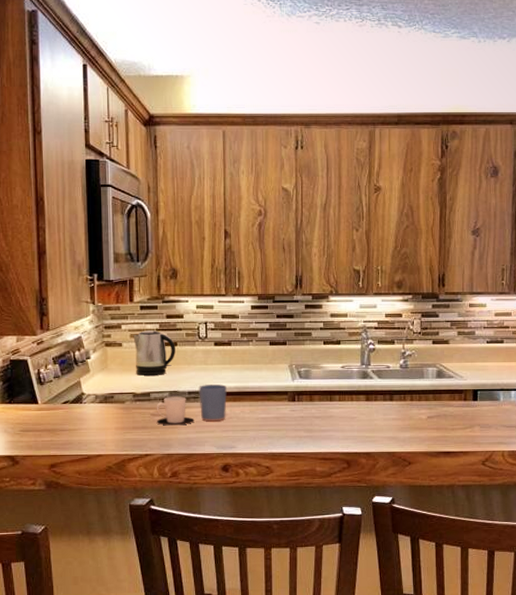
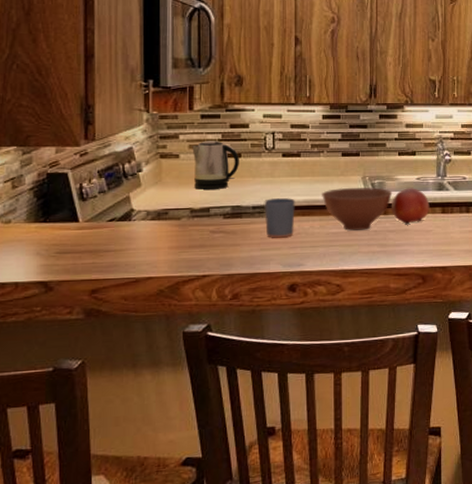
cup: present [156,396,195,426] -> none [216,211,259,243]
bowl: none [251,375,318,416] -> present [322,187,393,231]
fruit: none [316,376,354,412] -> present [391,188,430,225]

